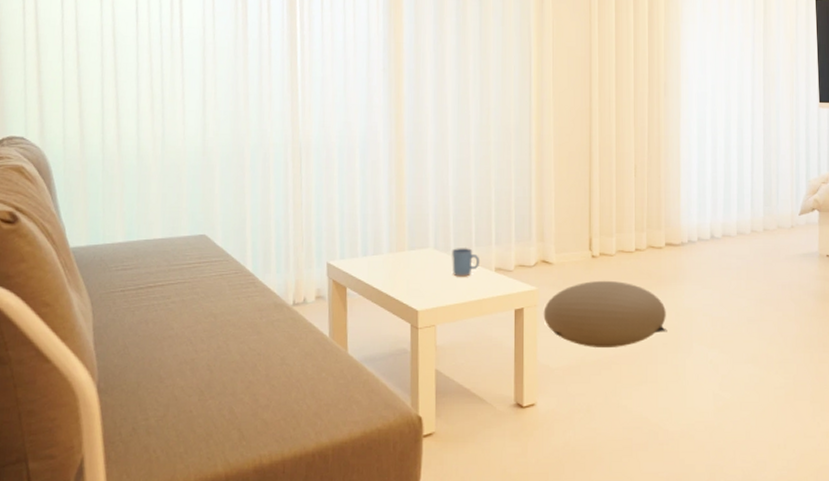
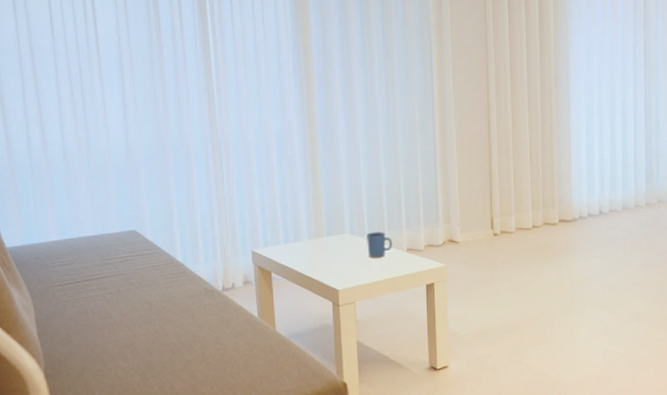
pouf: present [543,280,667,347] -> none [452,255,563,315]

